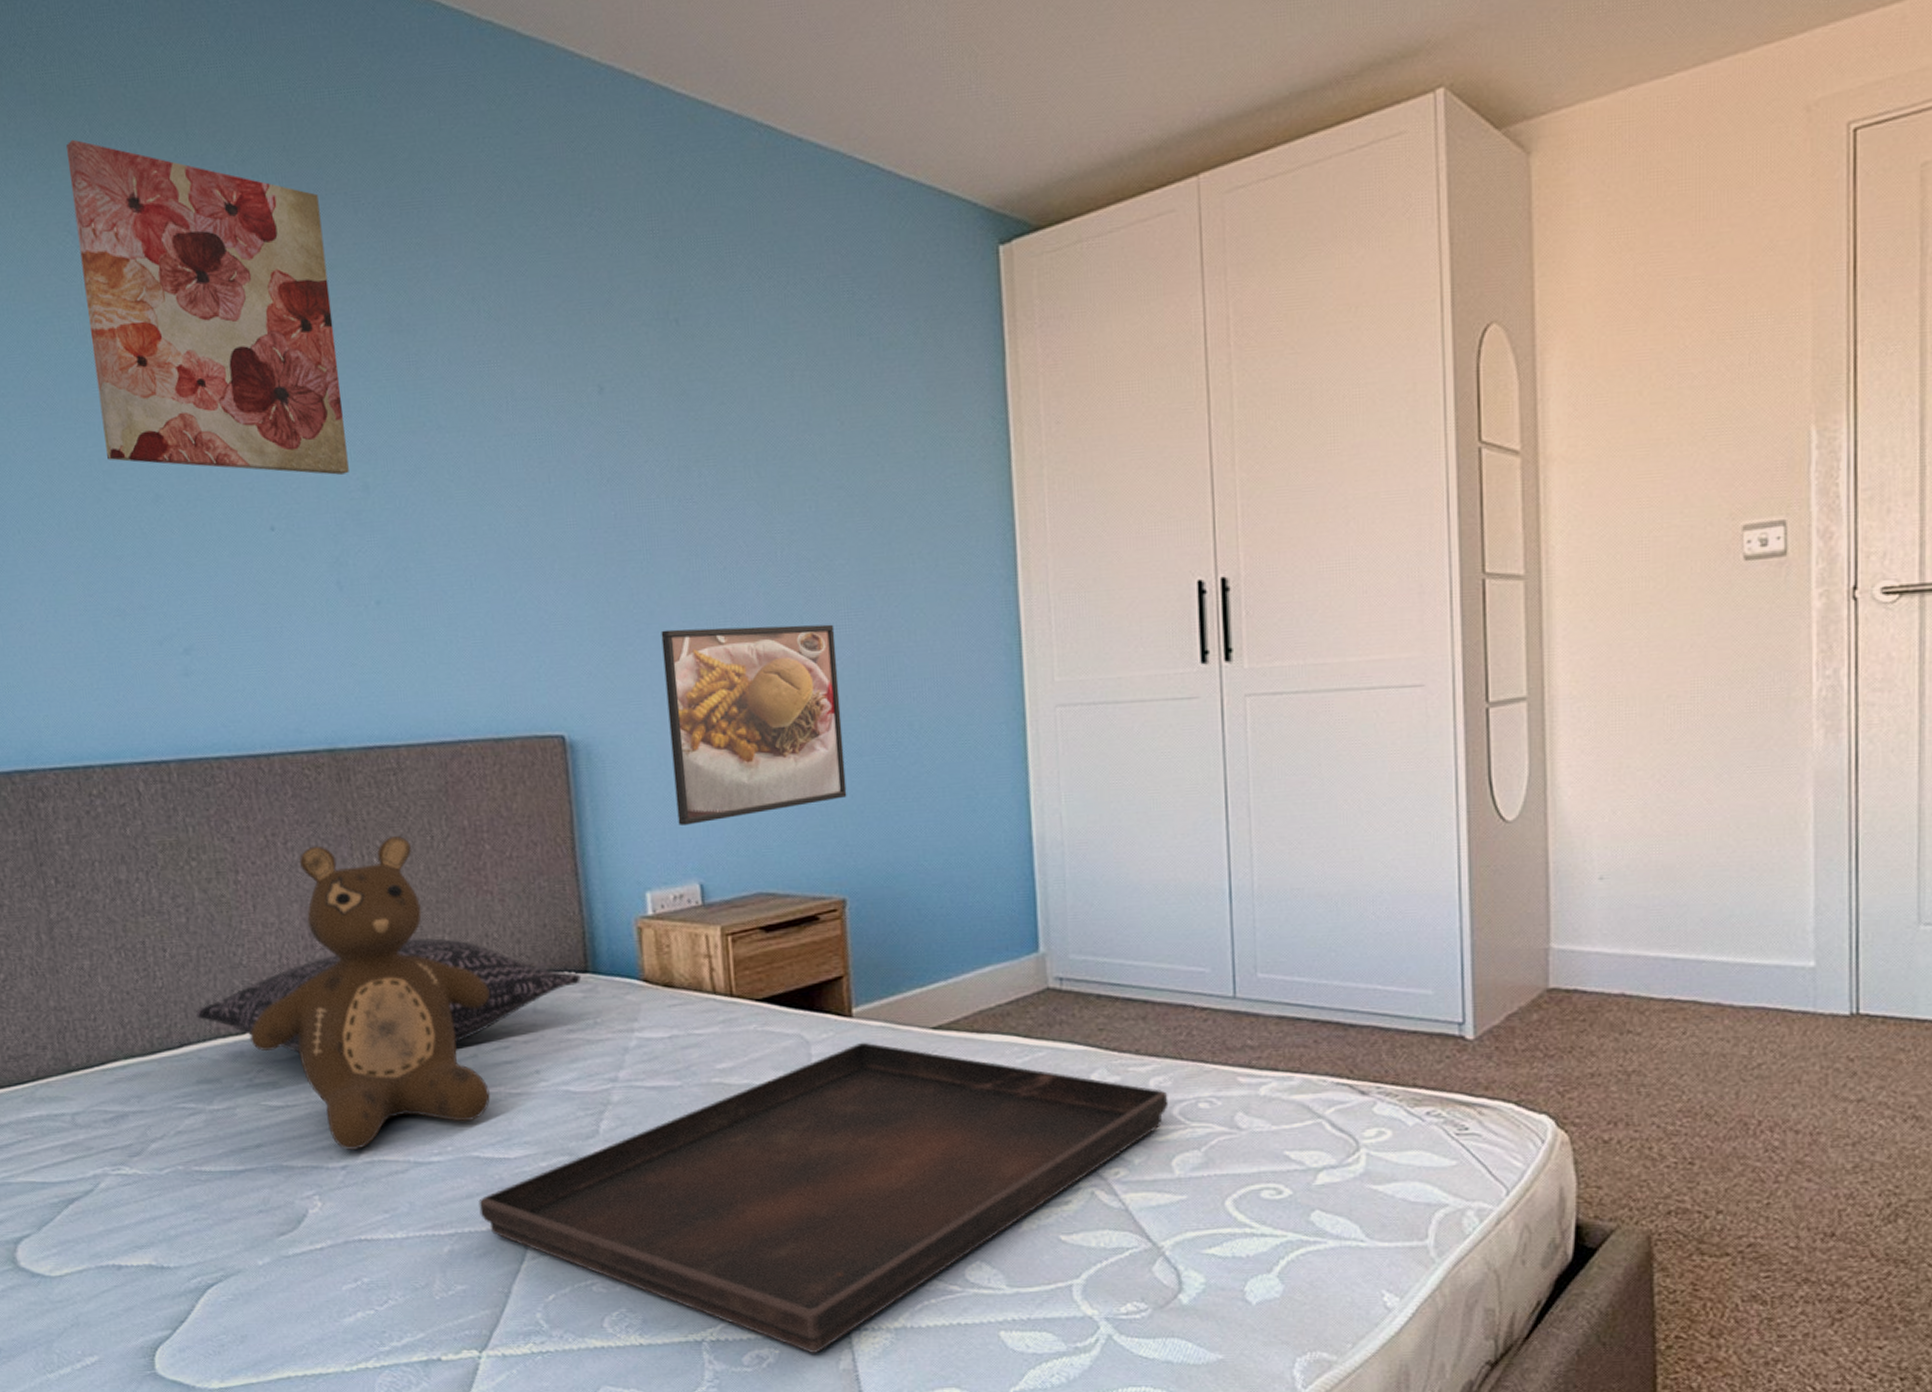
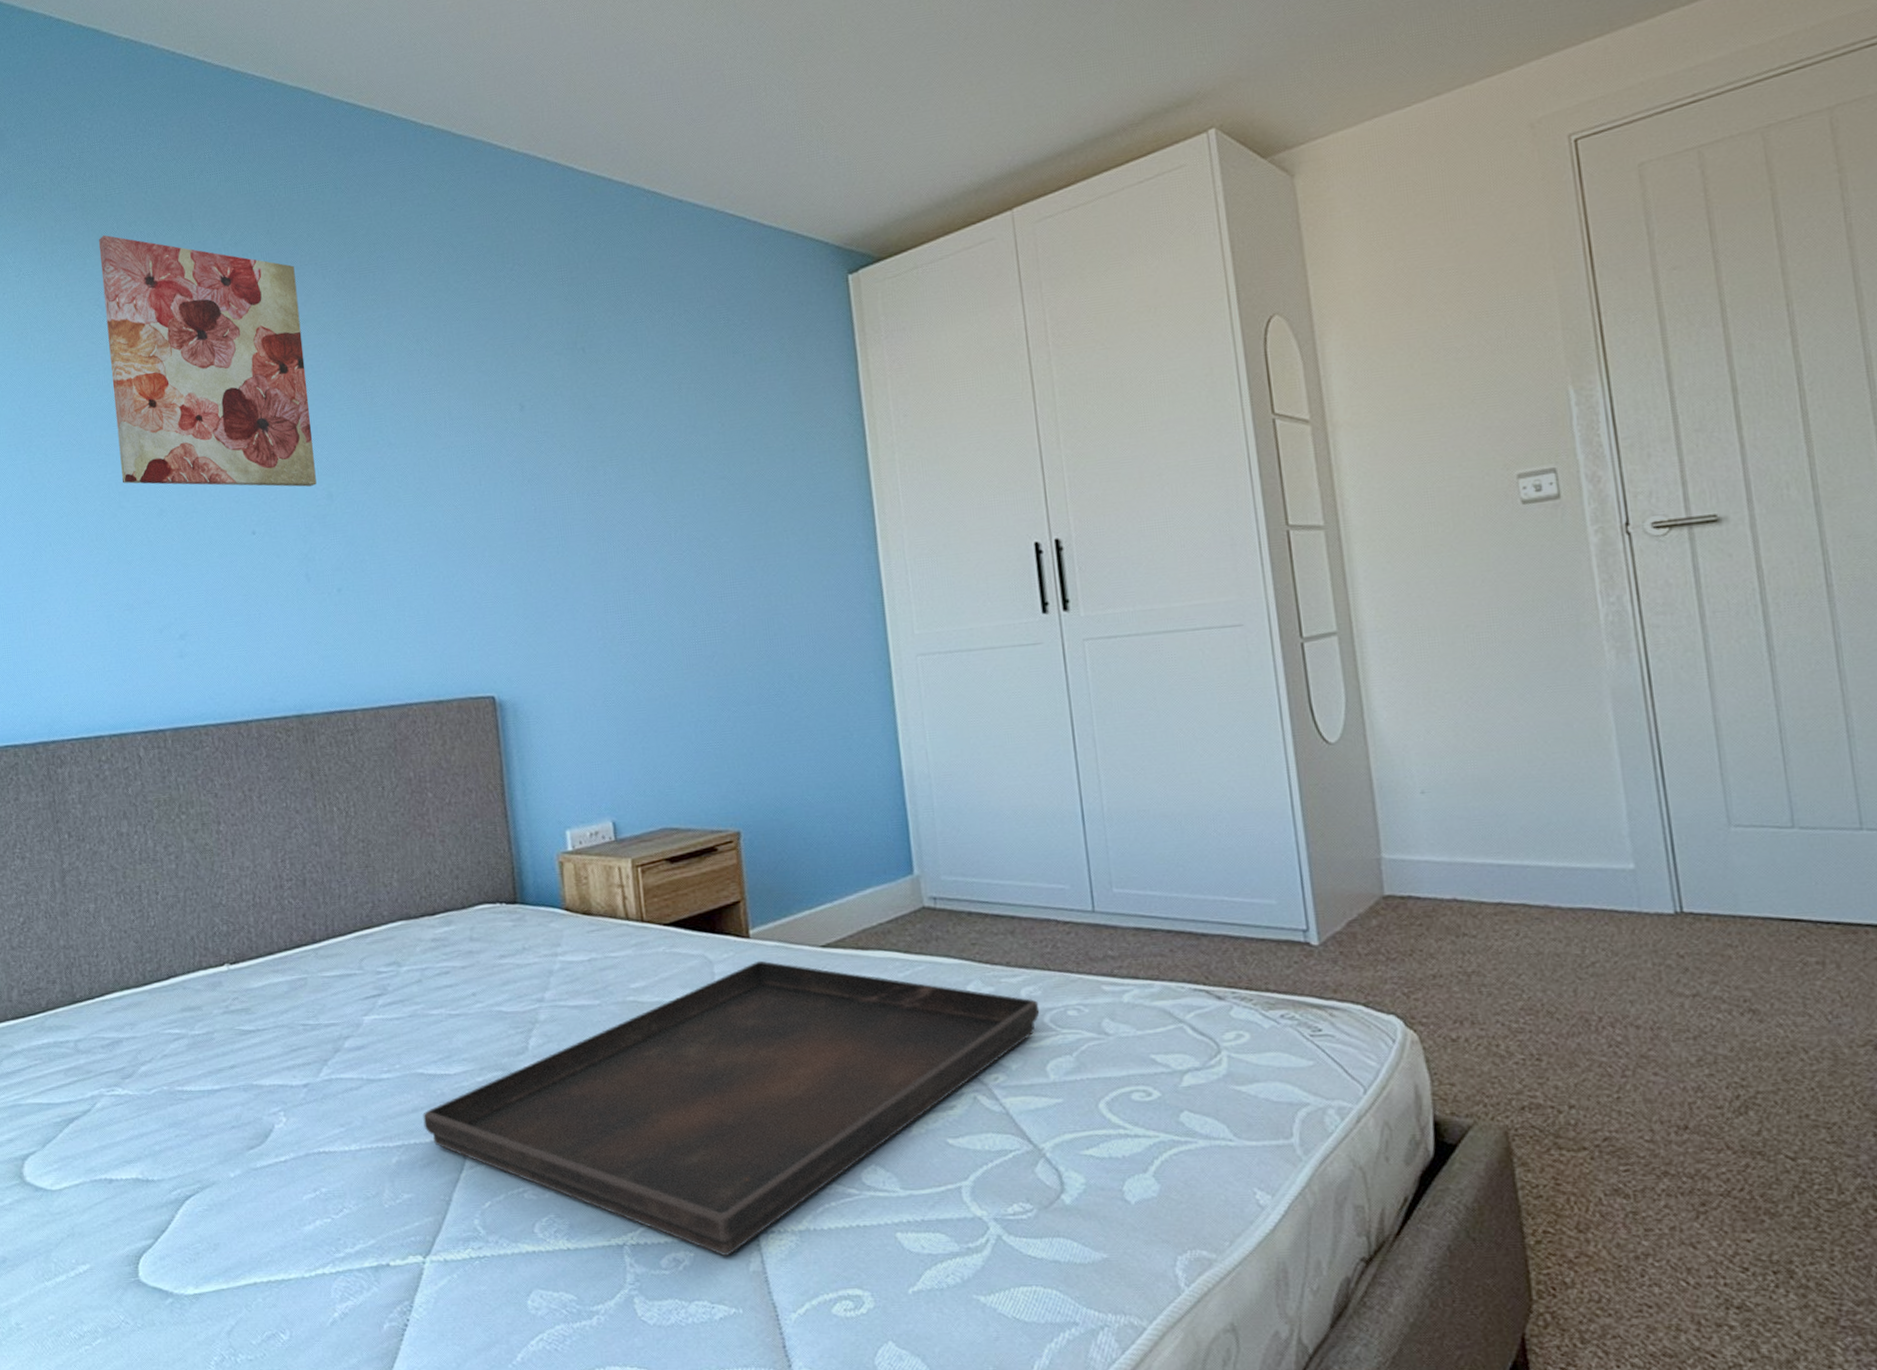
pillow: present [195,937,582,1053] -> none [181,876,512,982]
teddy bear: present [250,836,490,1150] -> none [227,788,433,1069]
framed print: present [661,624,847,825] -> none [575,592,738,771]

